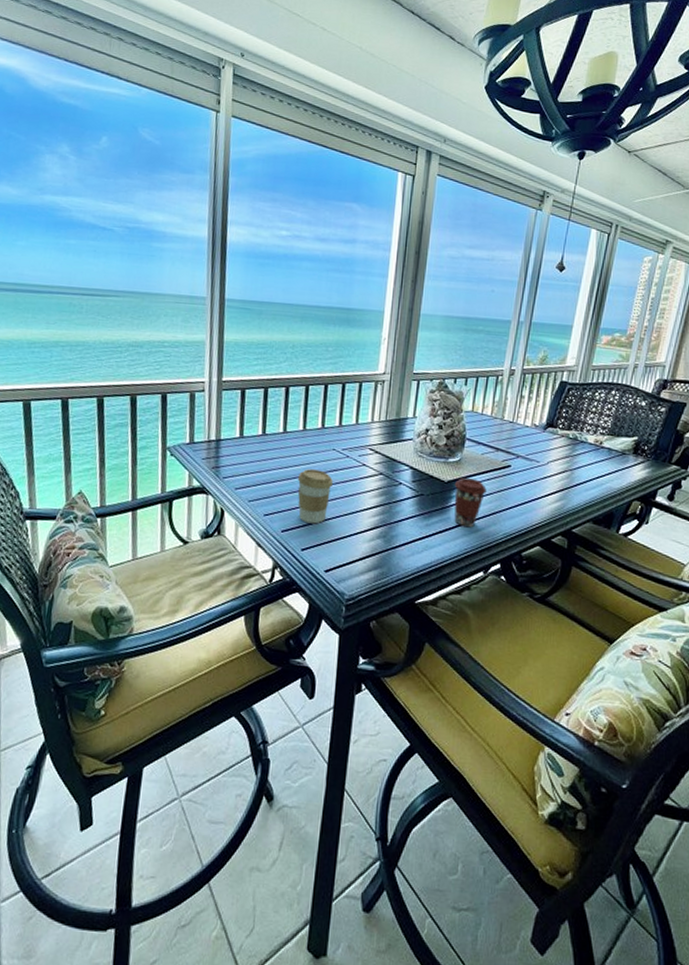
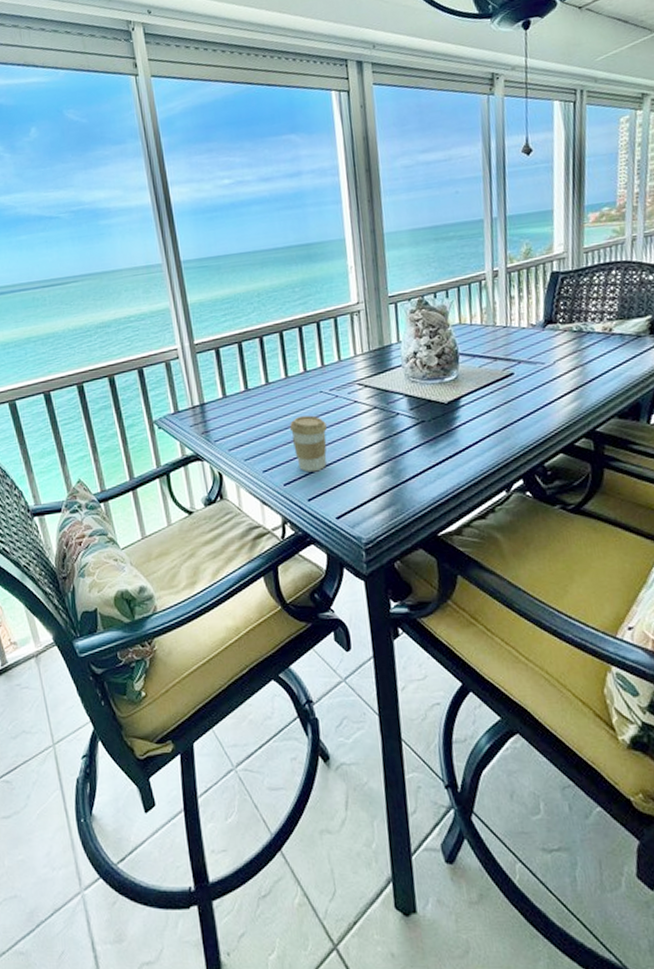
coffee cup: present [454,477,487,528] -> none [455,394,492,448]

